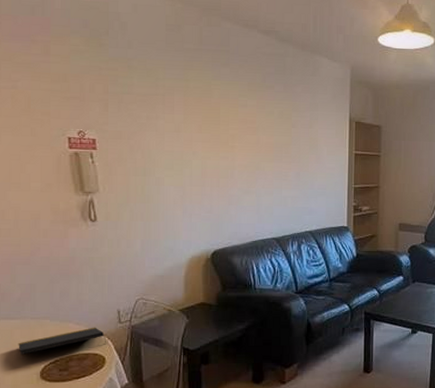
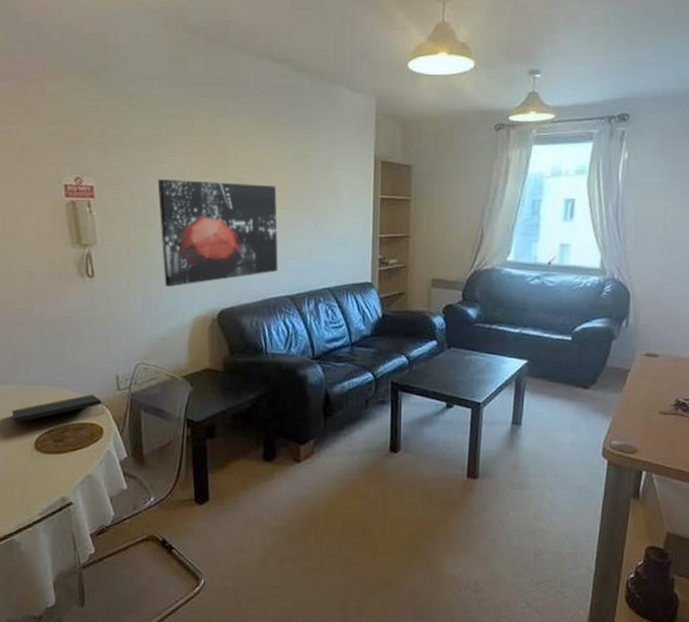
wall art: none [155,134,265,230] -> present [157,179,278,286]

